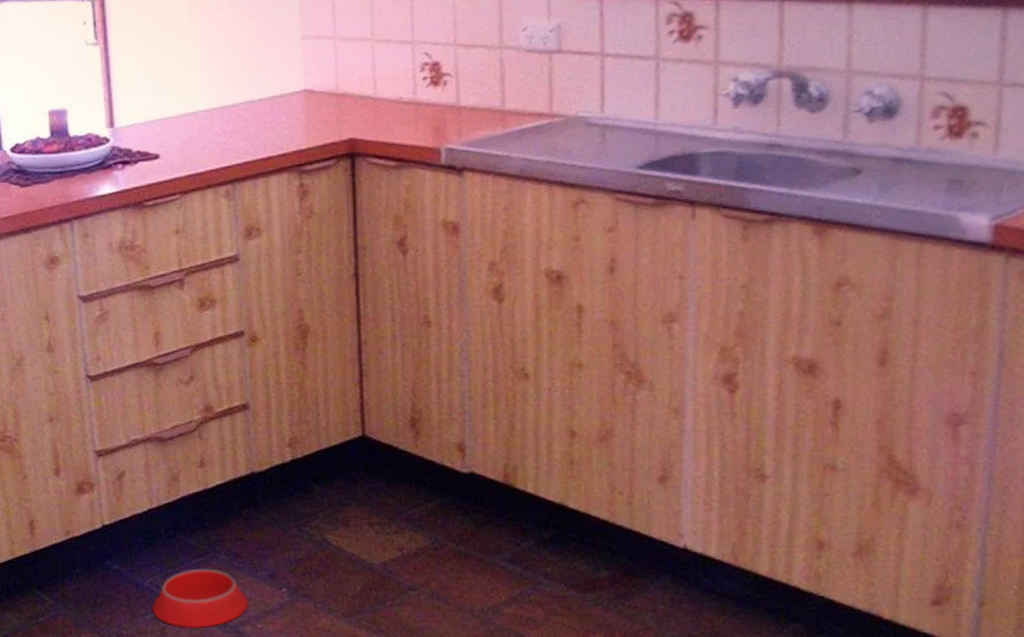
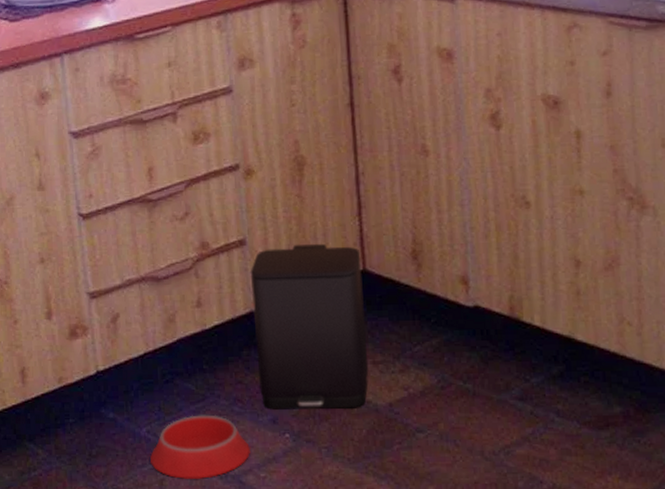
pedal bin: none [252,410,365,566] -> present [250,244,369,410]

